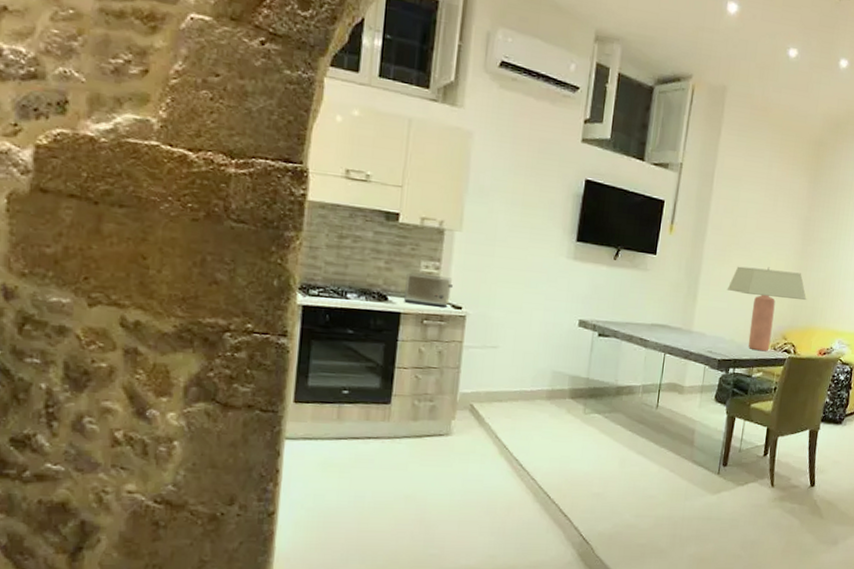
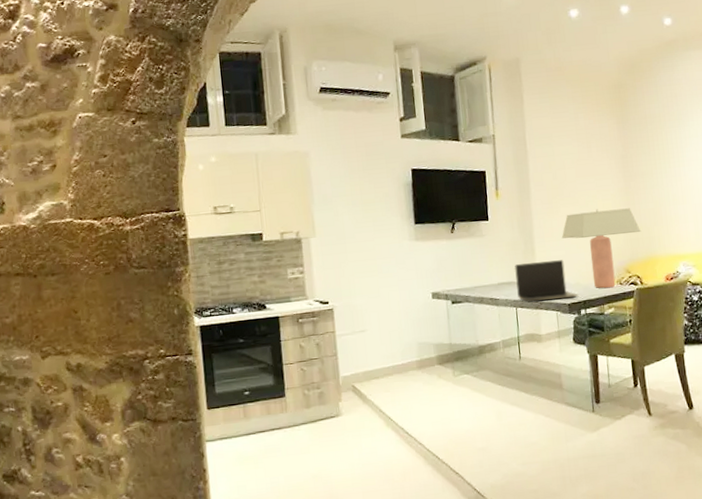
toaster: present [403,272,453,308] -> none [278,278,317,308]
laptop computer: none [669,308,730,354] -> present [514,260,578,303]

